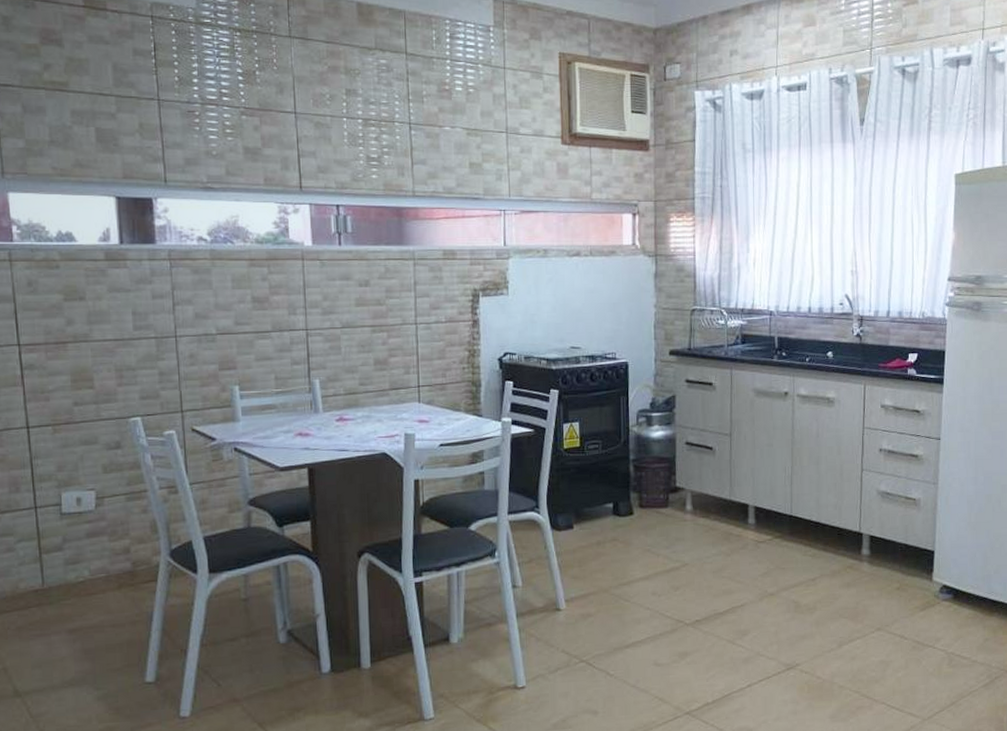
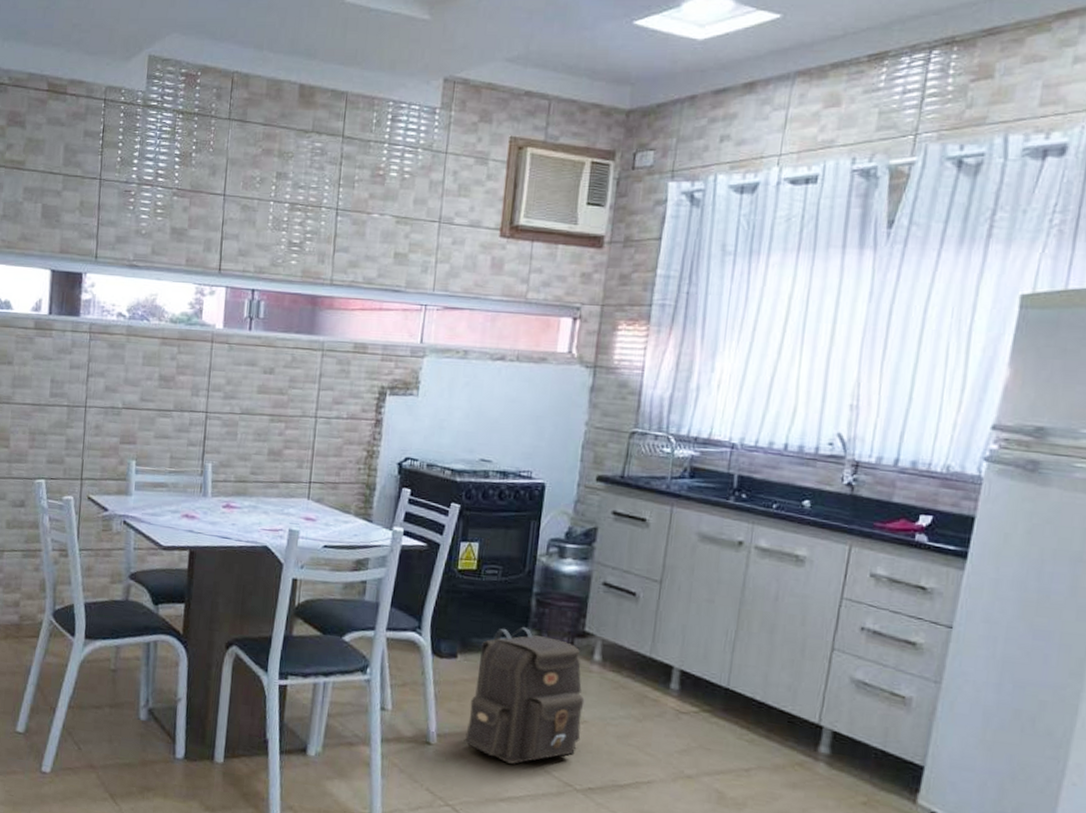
backpack: none [589,490,684,613] -> present [464,626,585,764]

